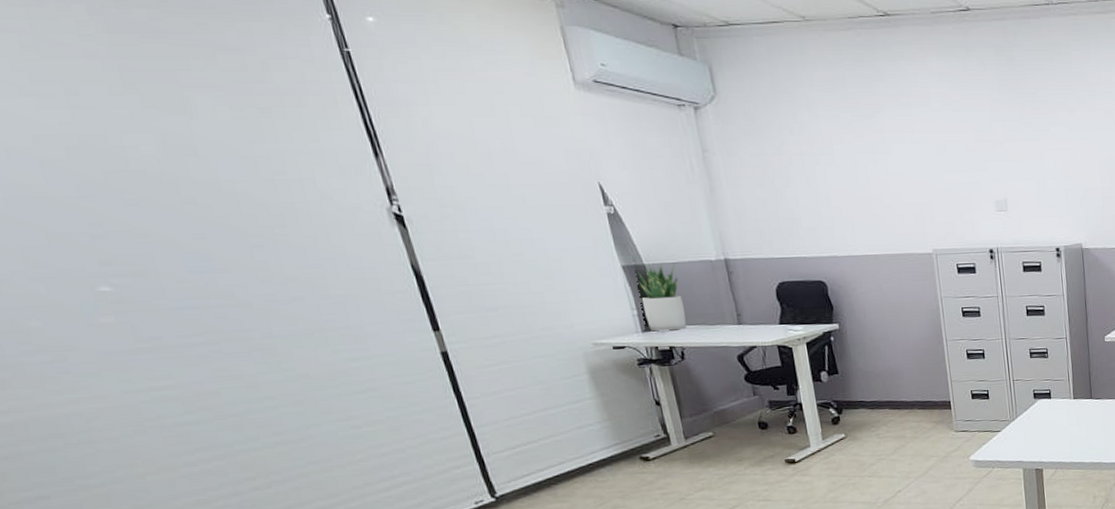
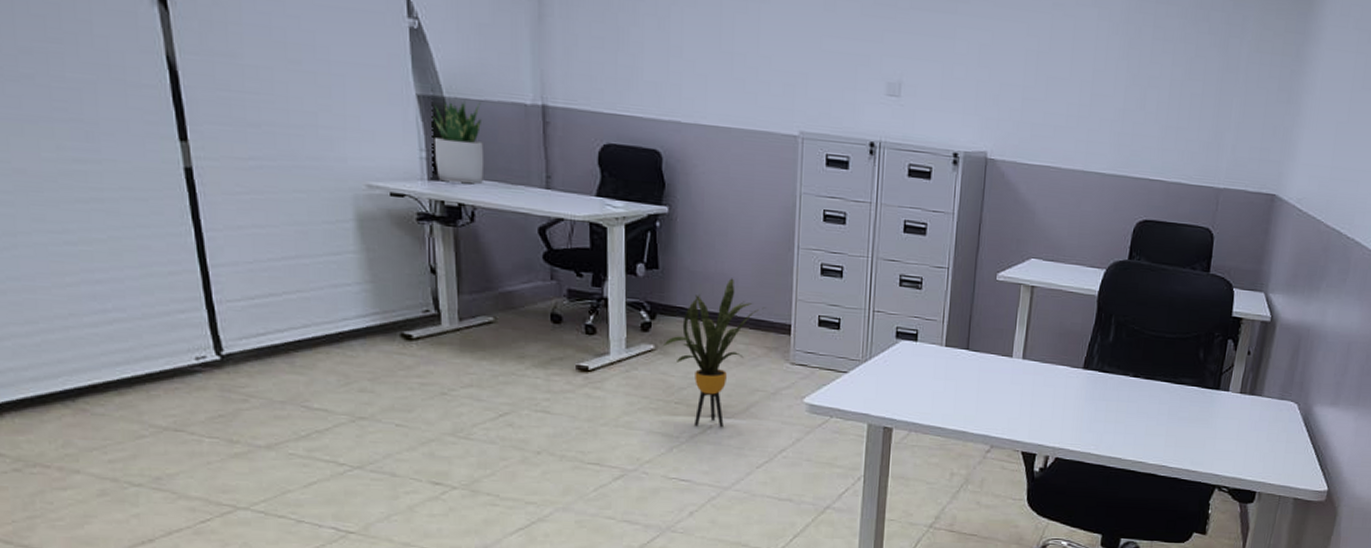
house plant: none [851,372,928,493] -> present [662,278,765,428]

